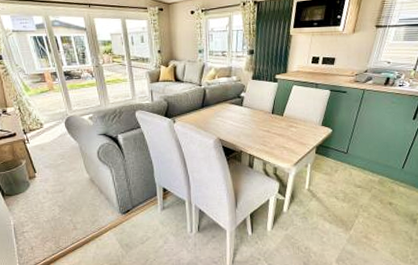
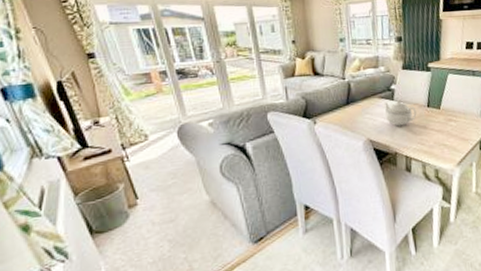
teapot: none [234,106,262,129] -> present [385,100,417,127]

